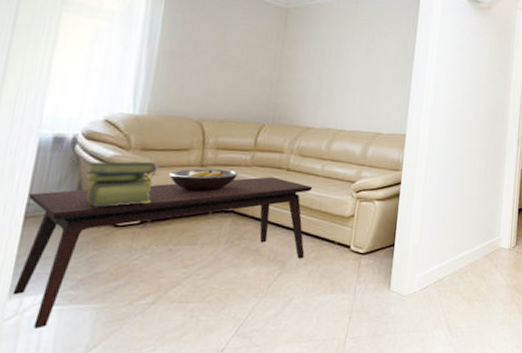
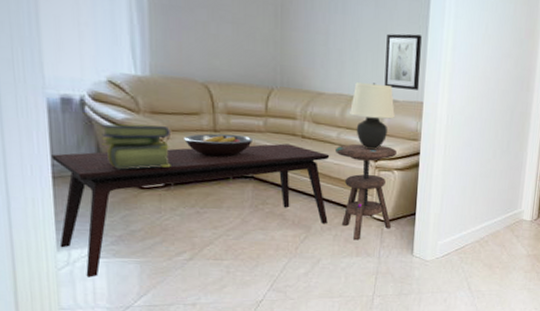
side table: none [318,175,380,276] -> present [334,143,398,241]
table lamp: none [335,117,380,181] -> present [350,82,396,150]
wall art: none [370,74,407,124] -> present [384,33,422,90]

